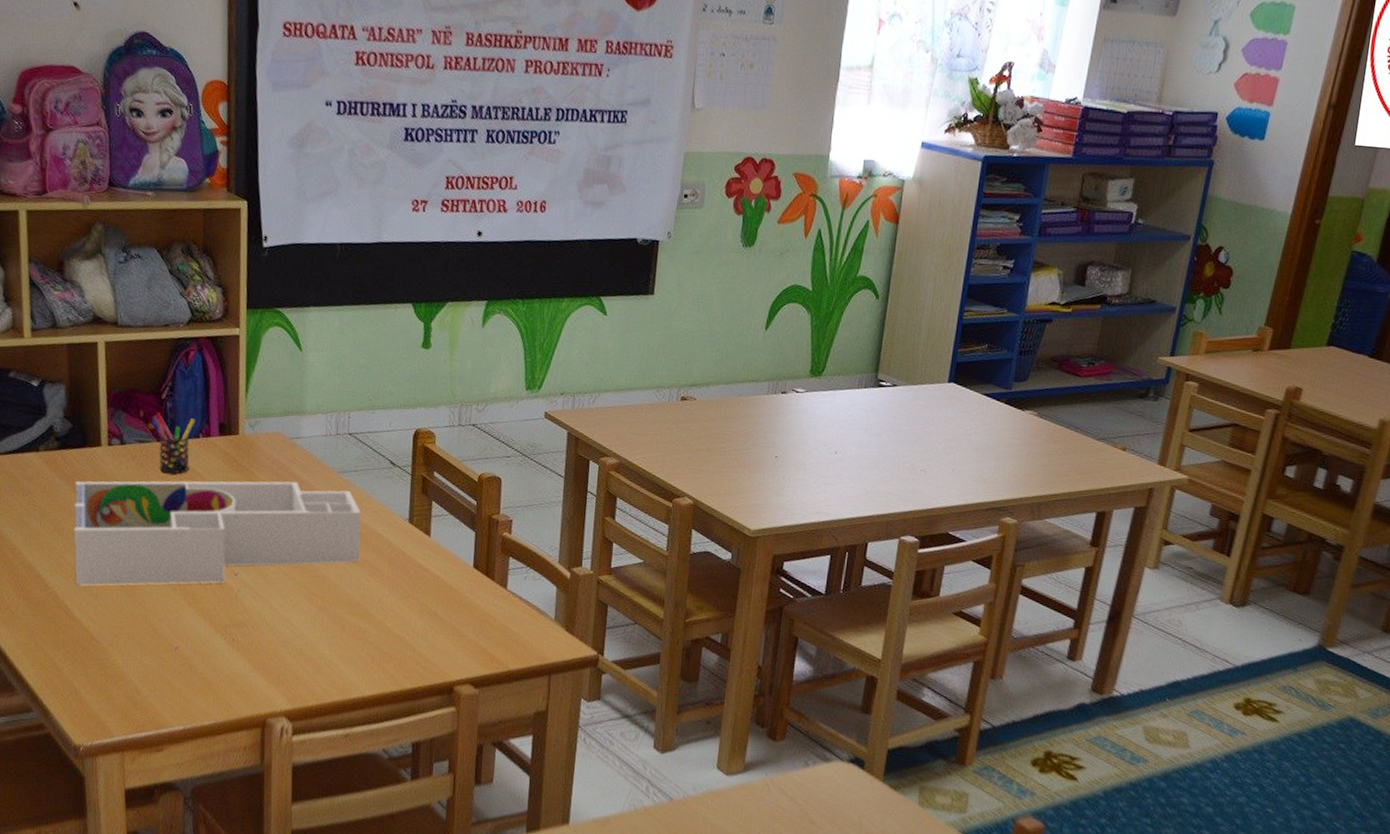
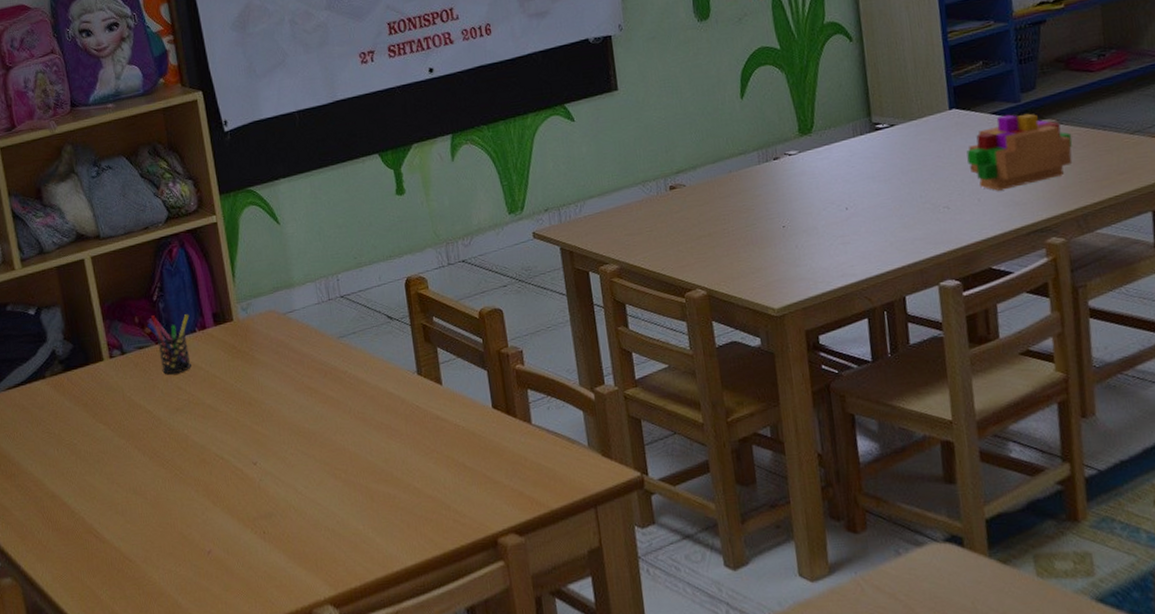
desk organizer: present [73,480,361,586] -> none [85,355,376,507]
hot dog: none [952,398,1047,466] -> present [966,113,1073,191]

